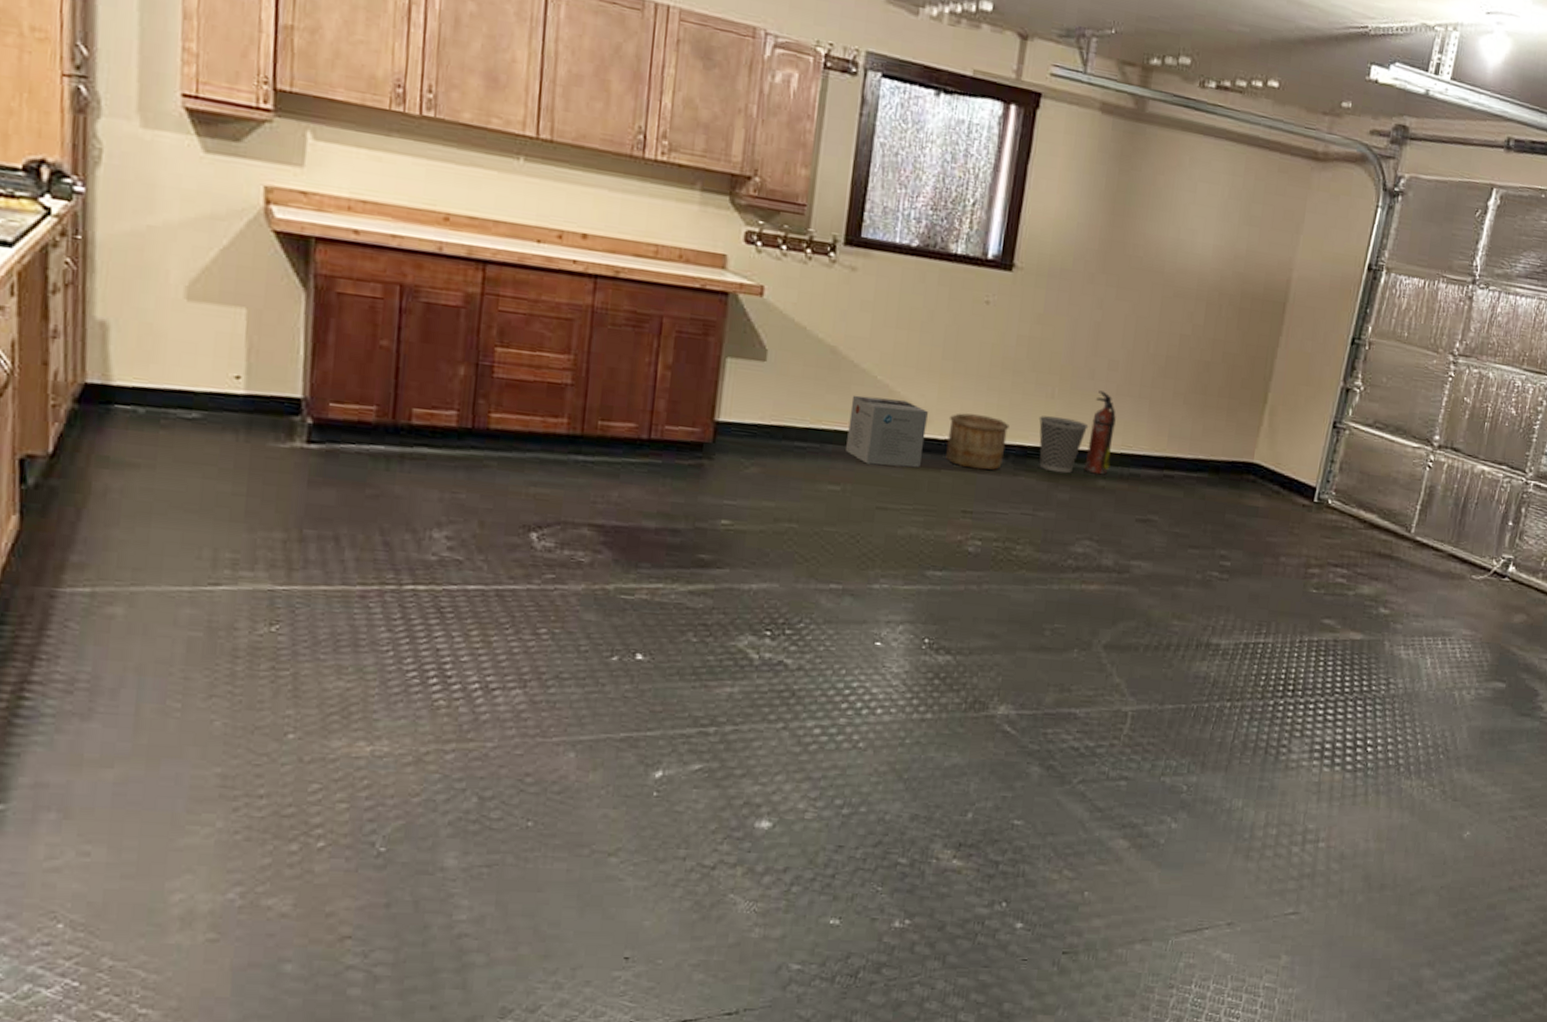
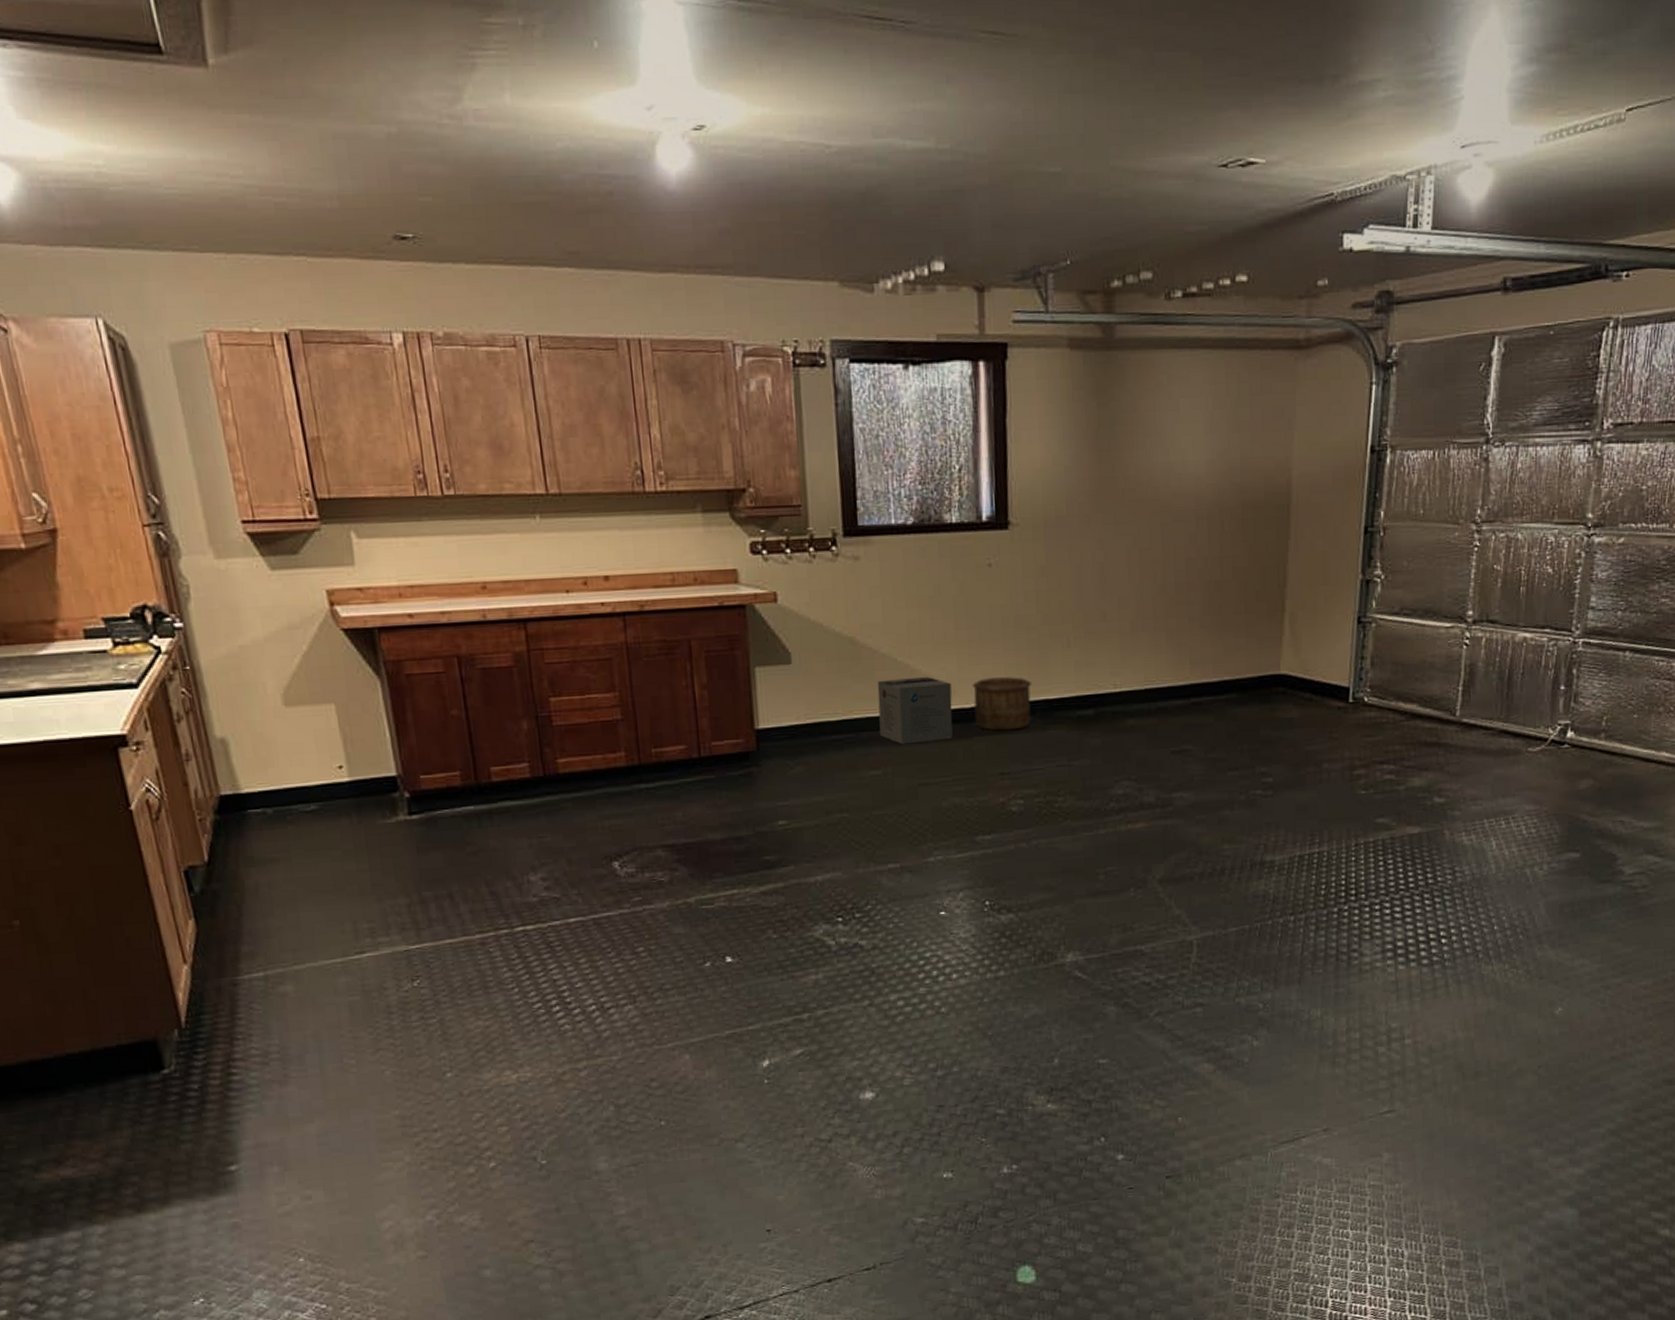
wastebasket: present [1038,415,1089,474] -> none [1058,664,1109,720]
fire extinguisher: present [1084,390,1116,475] -> none [1111,630,1137,715]

